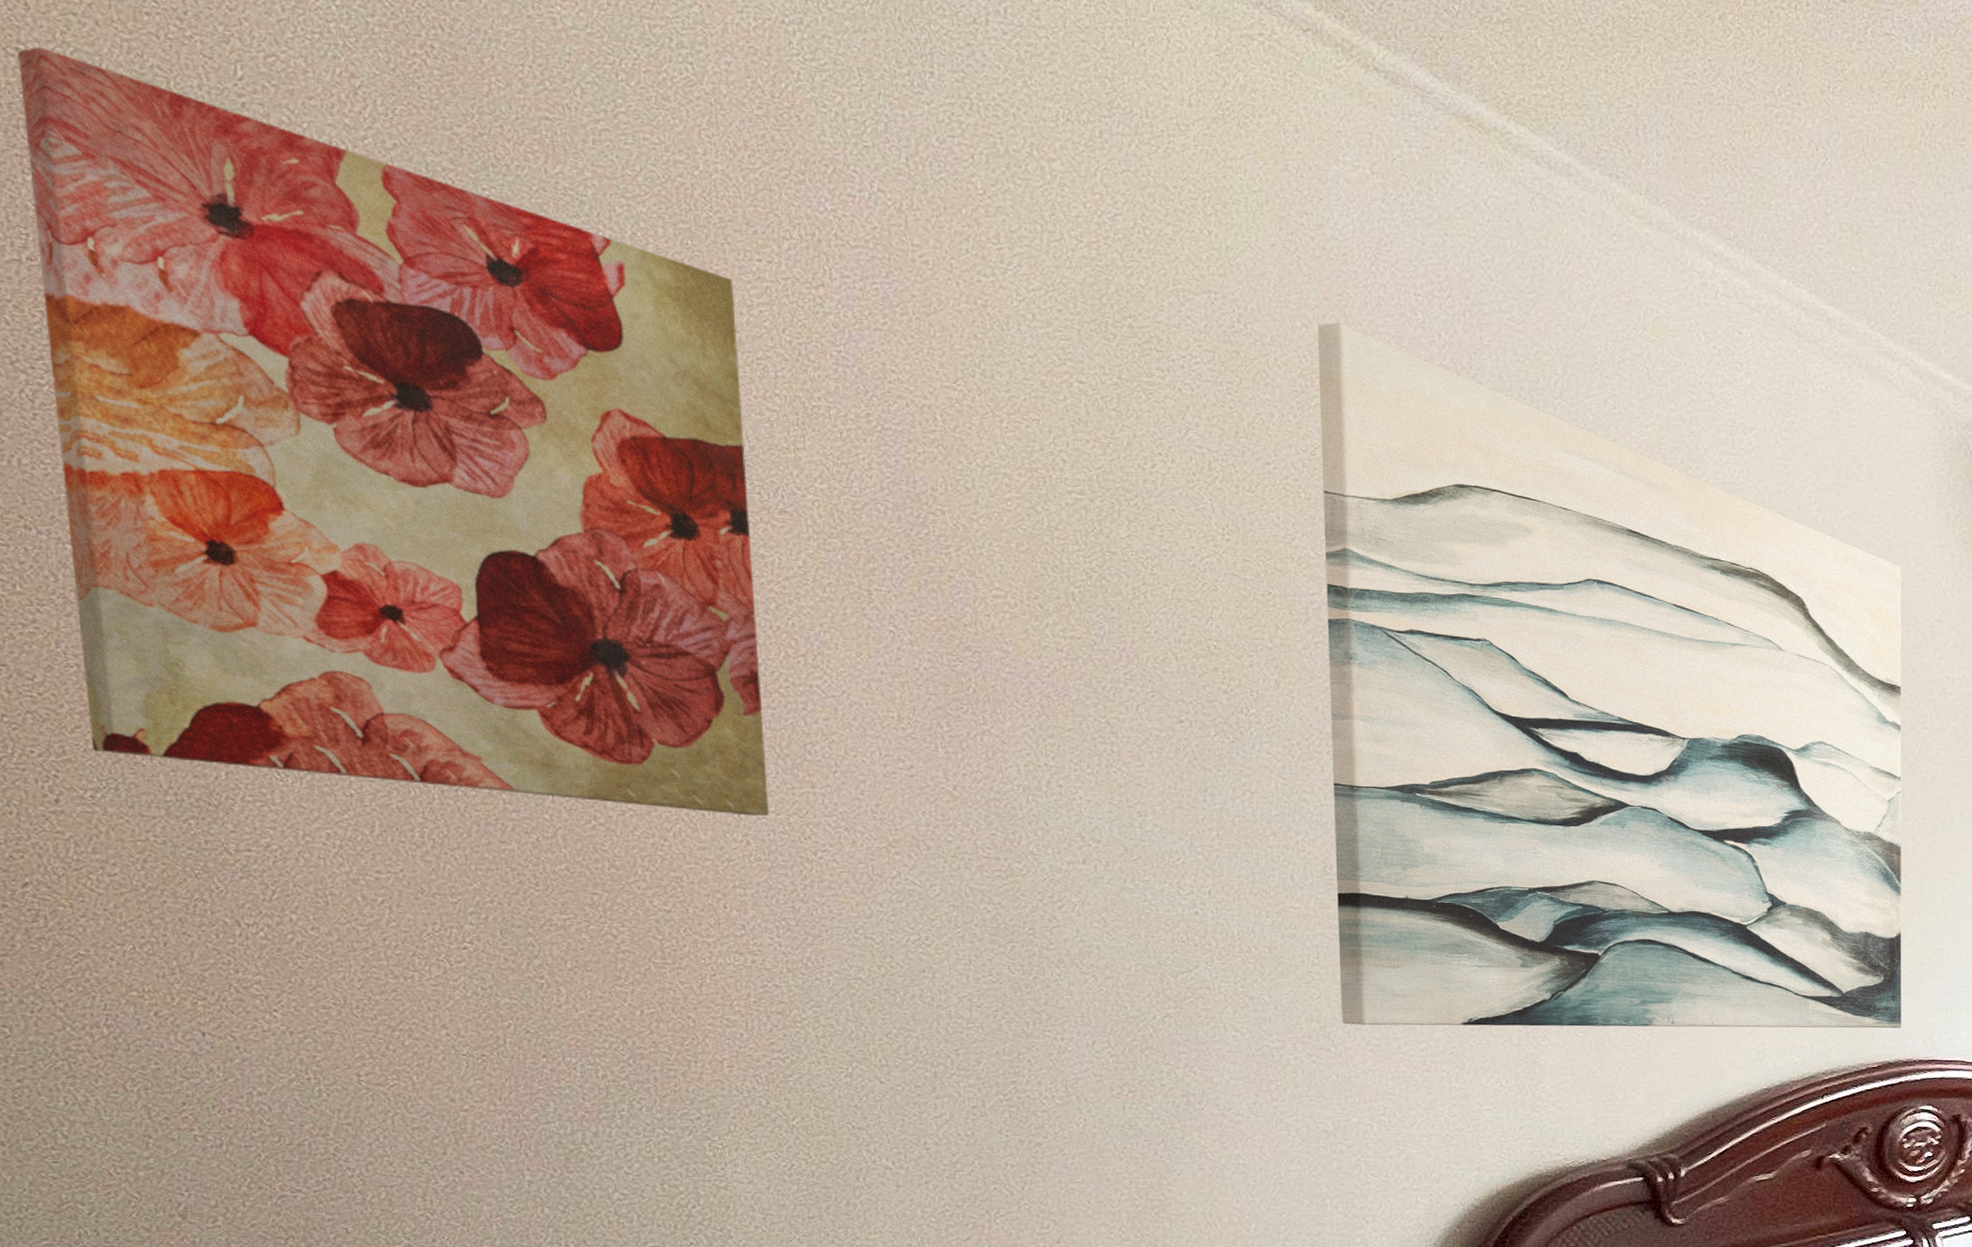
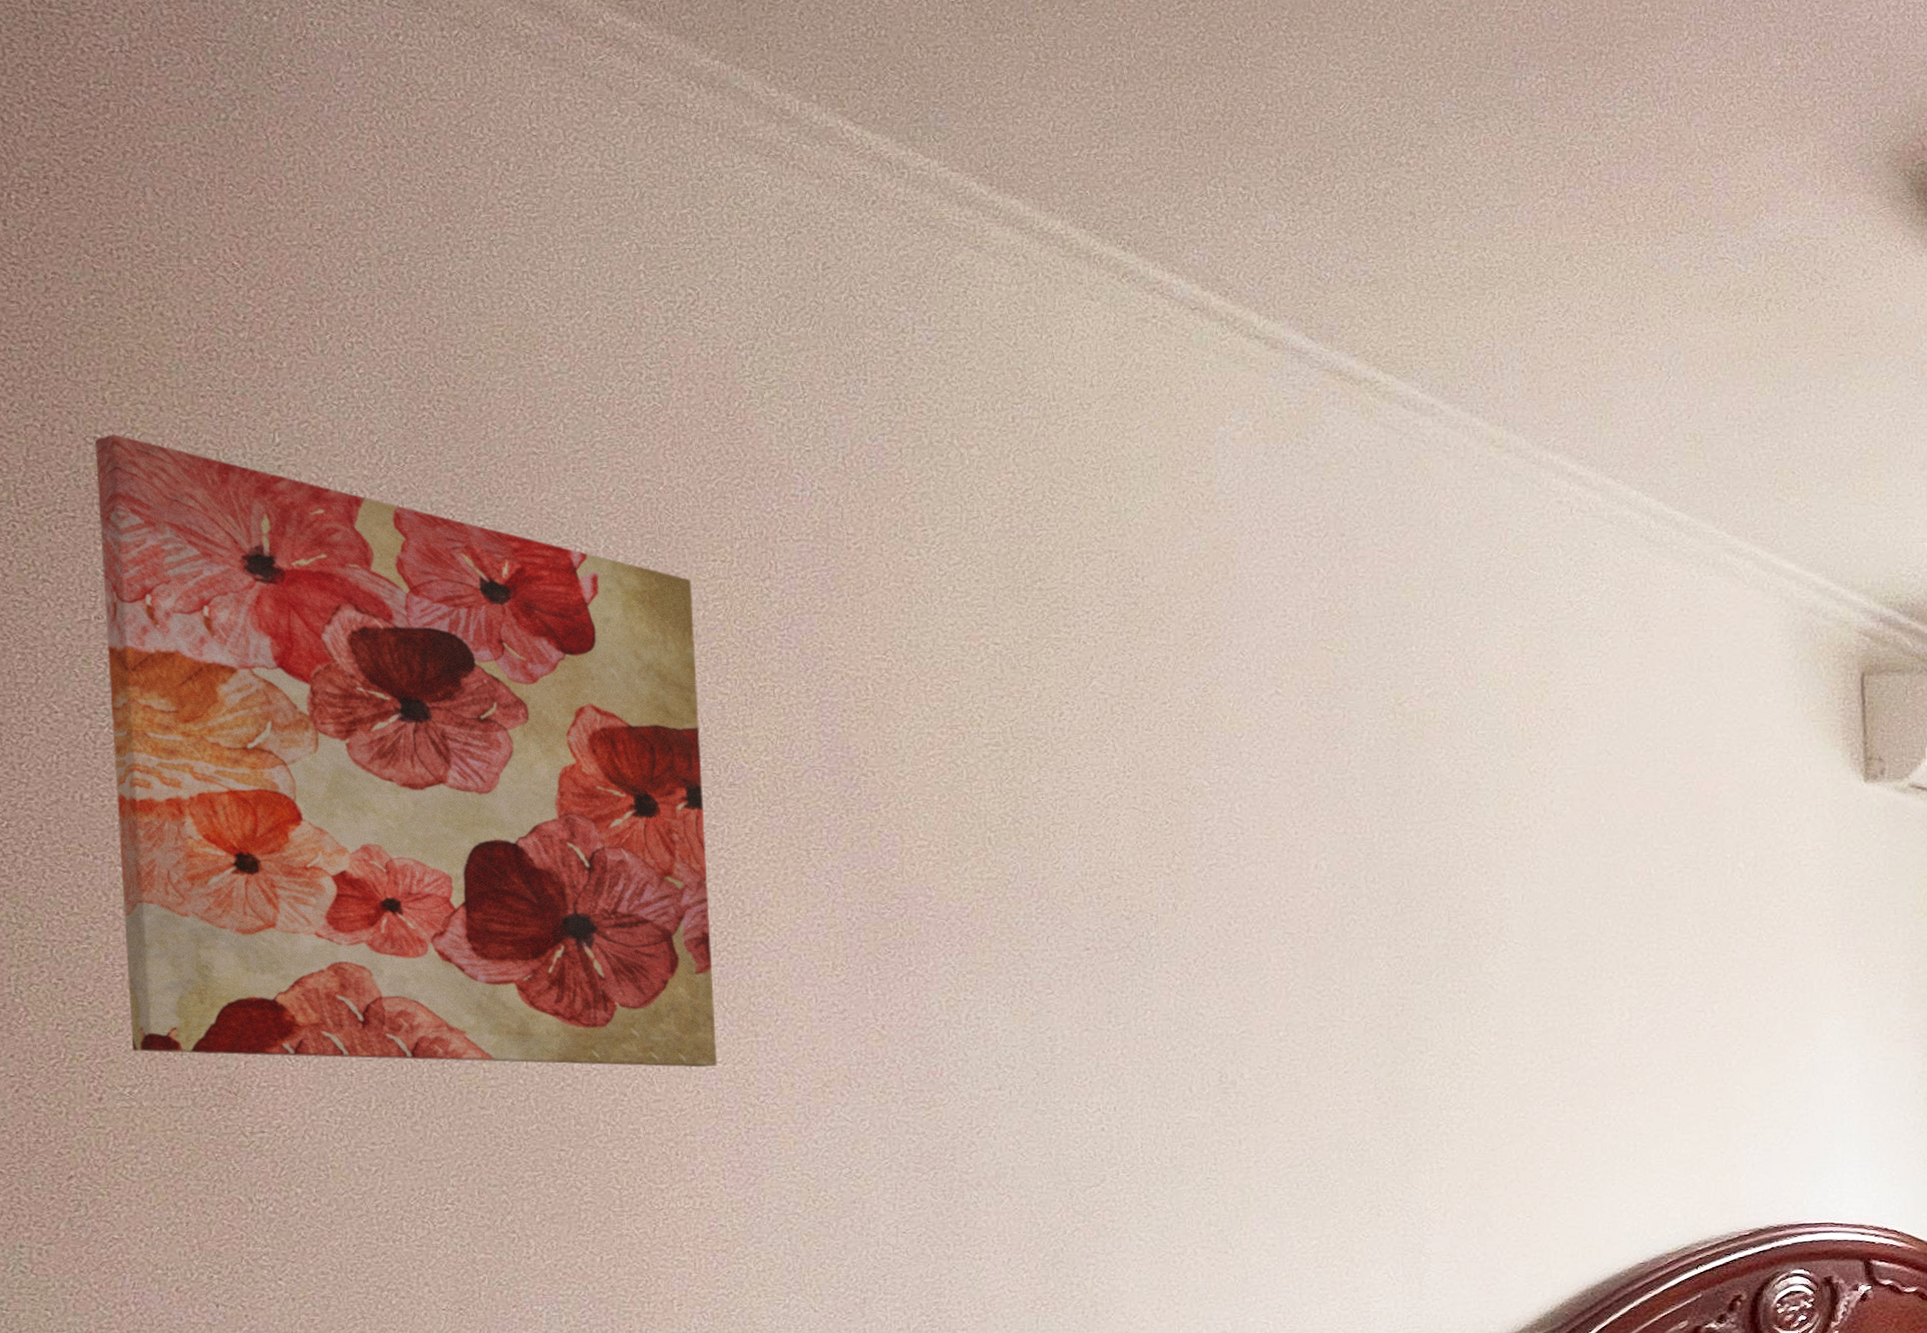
wall art: present [1317,322,1902,1029] -> none [1207,568,1771,1227]

